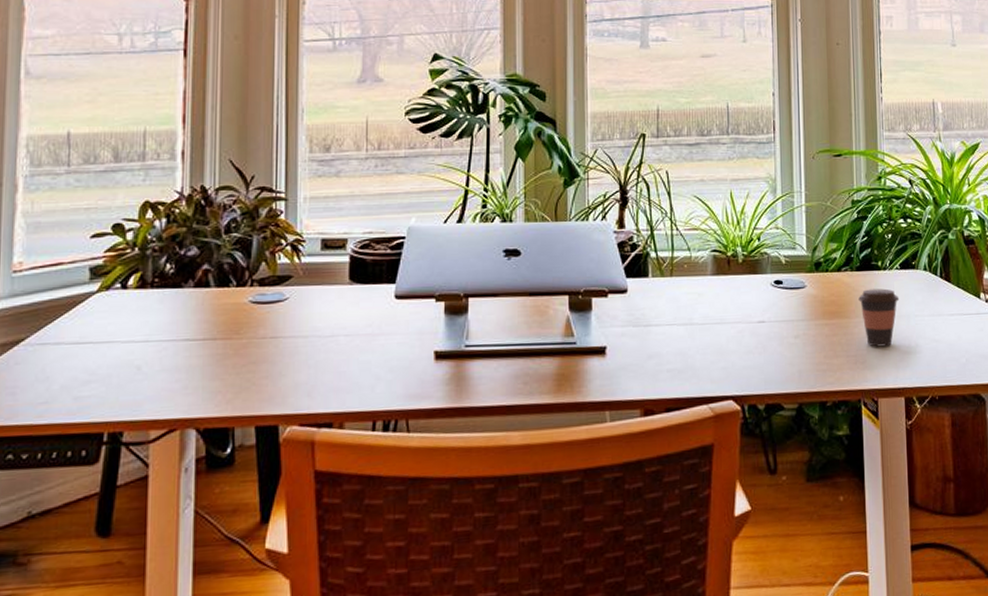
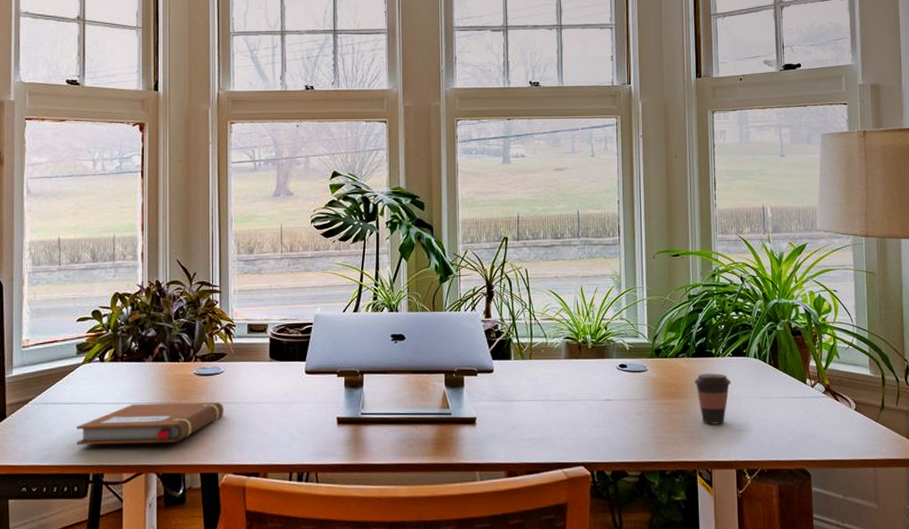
notebook: none [86,336,289,396] -> present [76,402,224,445]

